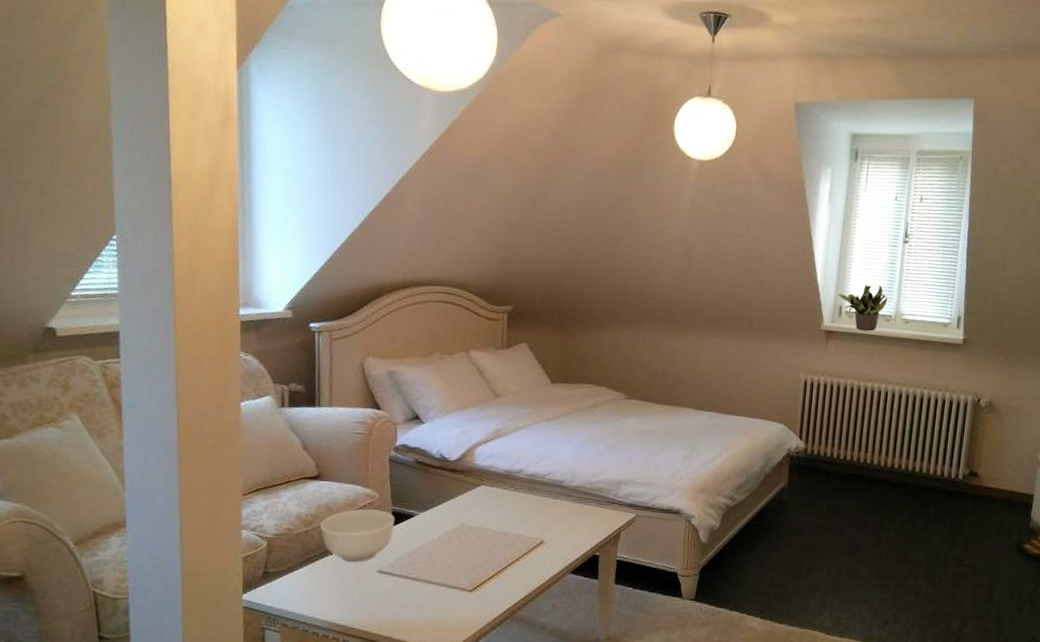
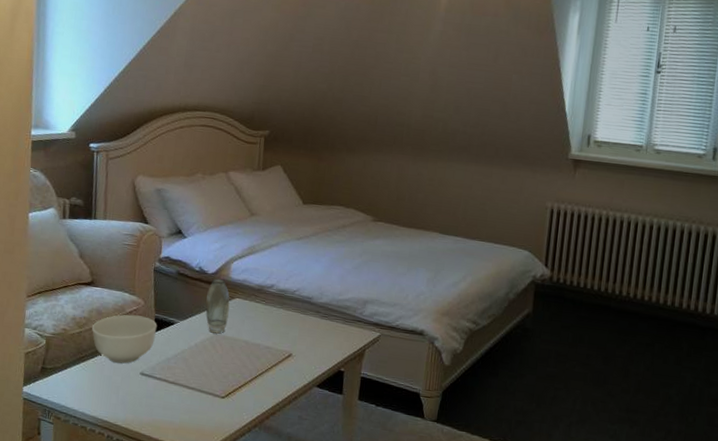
vase: none [448,466,475,524] -> present [205,278,230,334]
potted plant: present [837,285,888,332] -> none [585,114,639,162]

